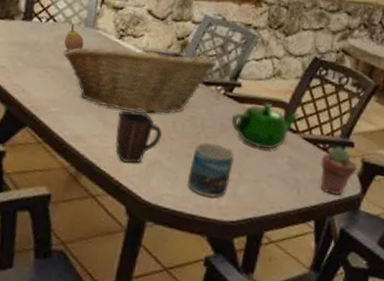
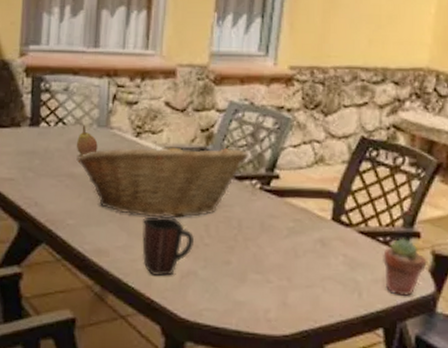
mug: present [187,142,235,198] -> none [228,245,281,309]
teapot: present [231,103,300,150] -> none [272,194,352,248]

